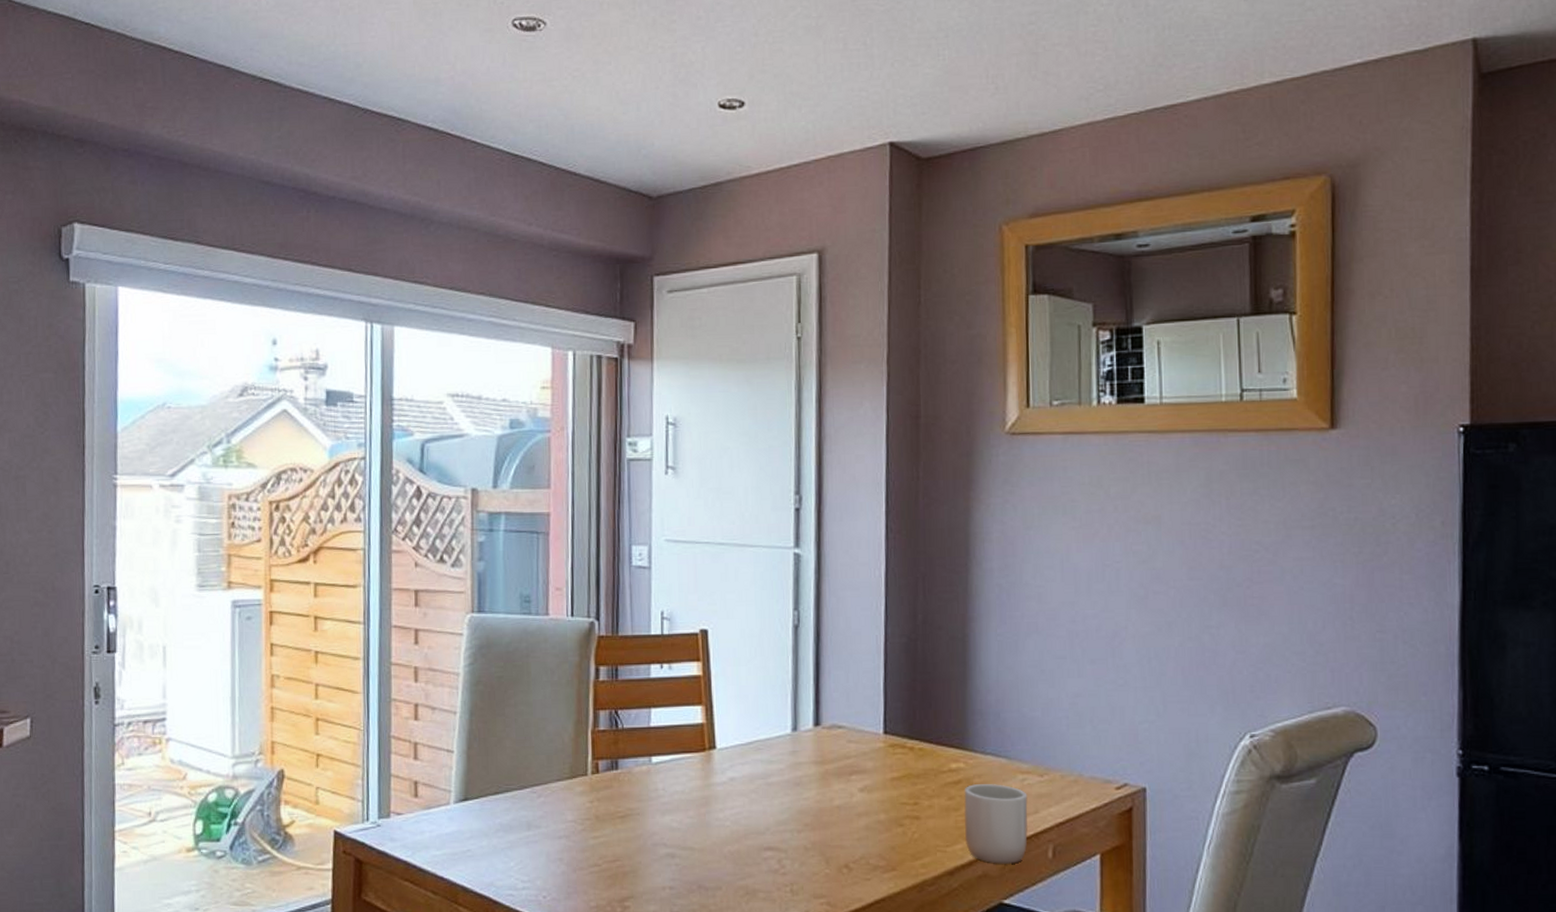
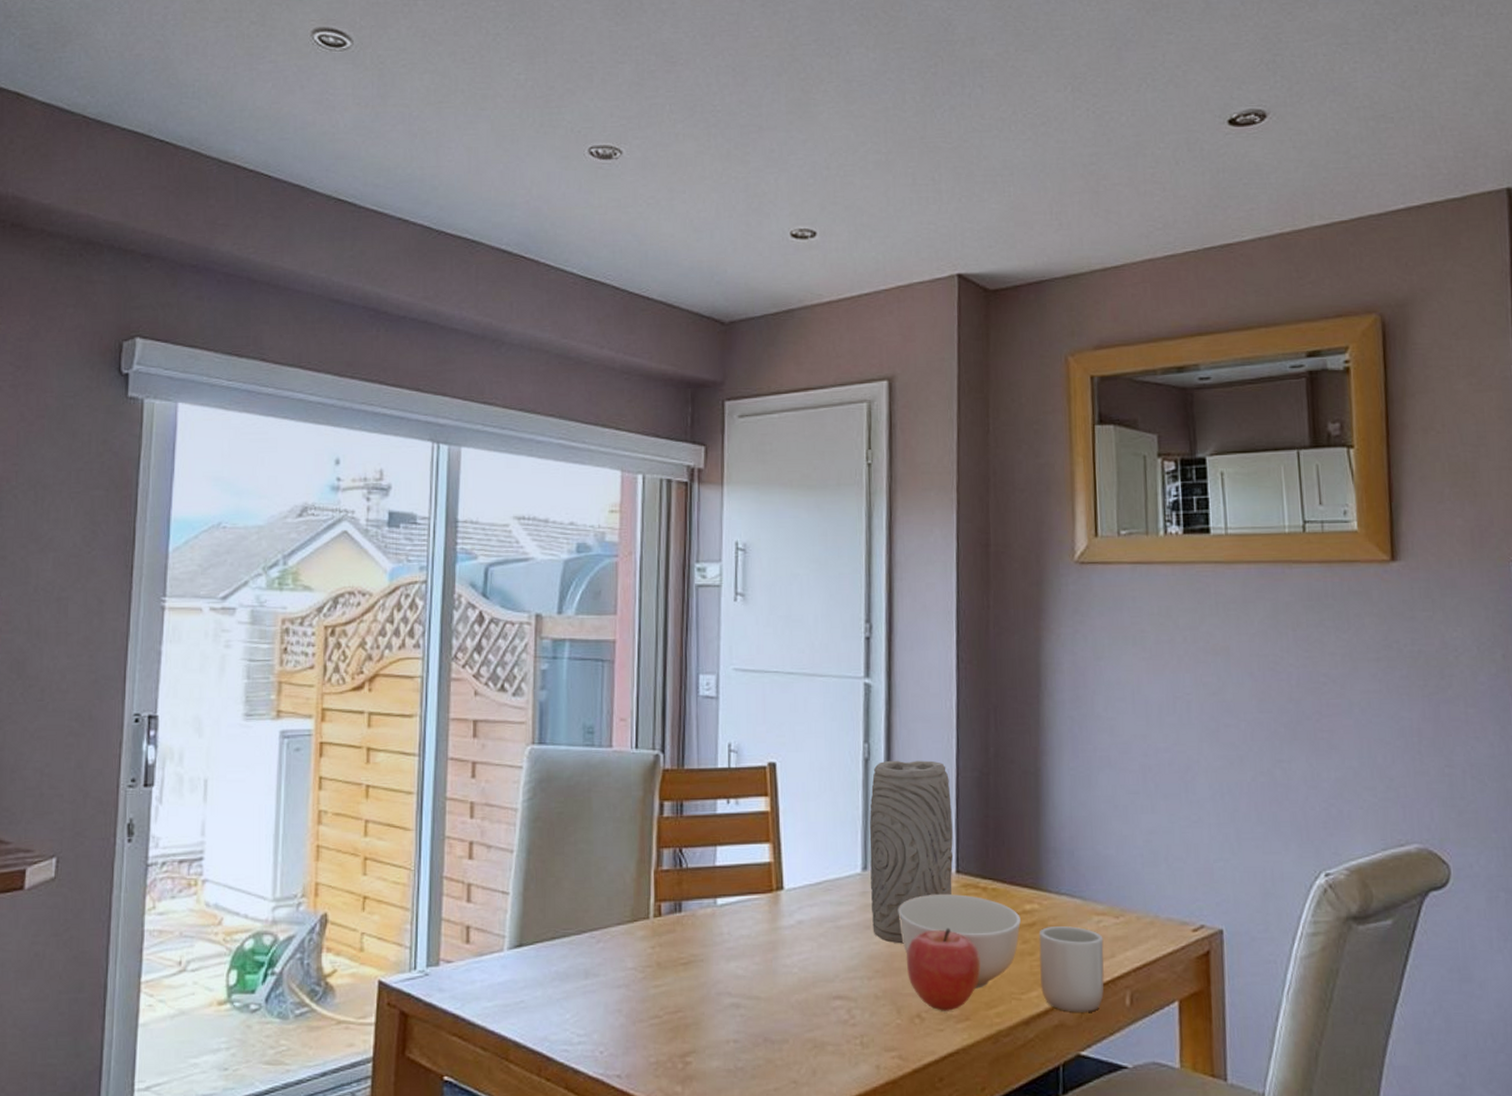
vase: none [799,627,881,800] -> present [869,760,954,944]
bowl: none [827,754,947,841] -> present [898,894,1021,989]
fruit: none [834,785,907,862] -> present [906,928,981,1011]

